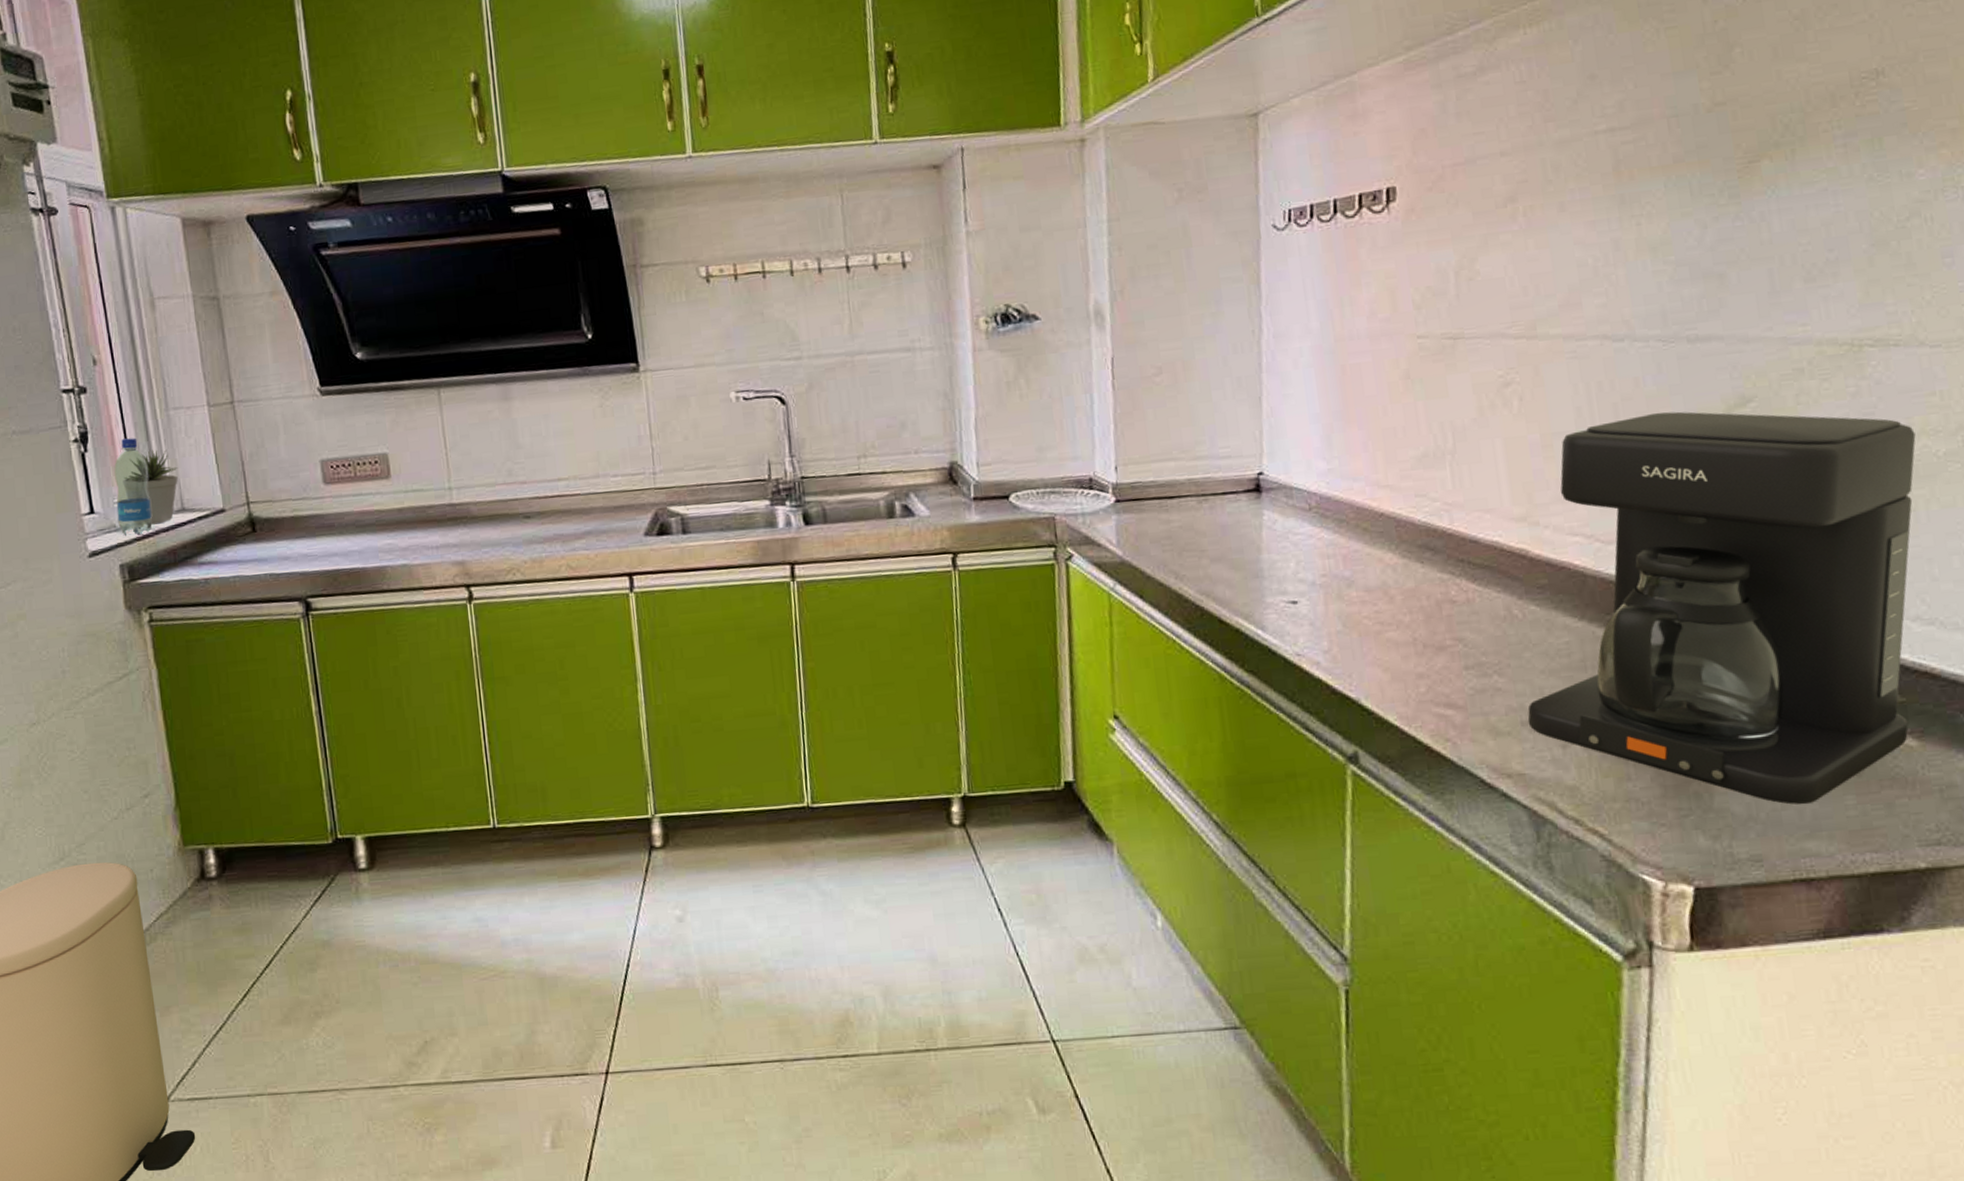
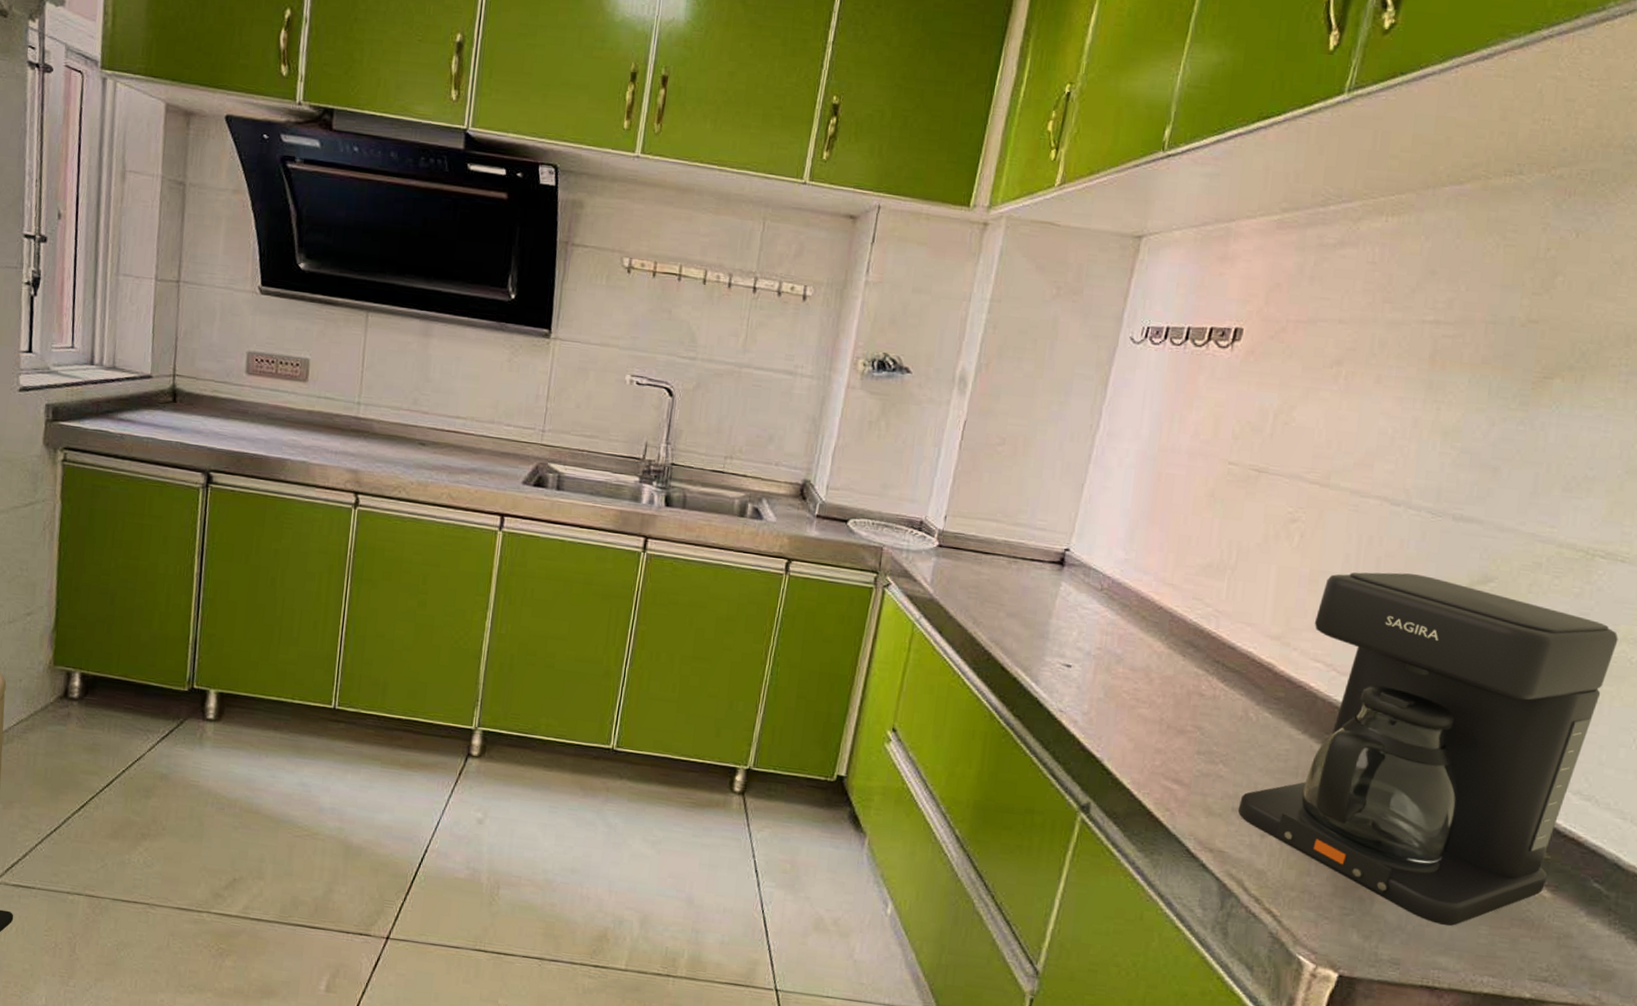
bottle: present [114,437,152,536] -> none [51,292,90,382]
potted plant: present [141,449,178,525] -> none [82,307,117,376]

